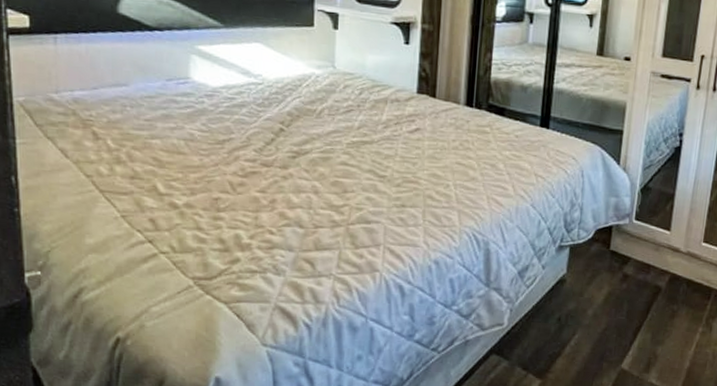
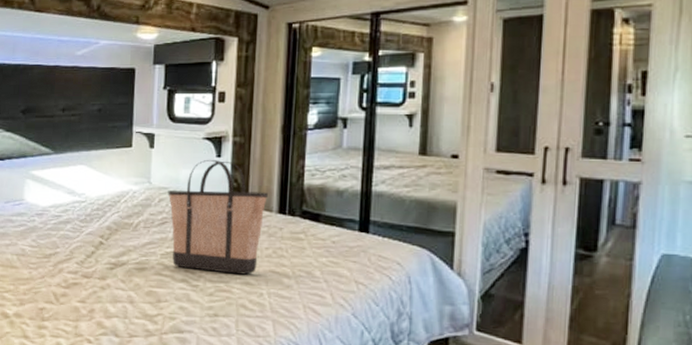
shopping bag: none [353,45,457,166] -> present [168,159,269,275]

